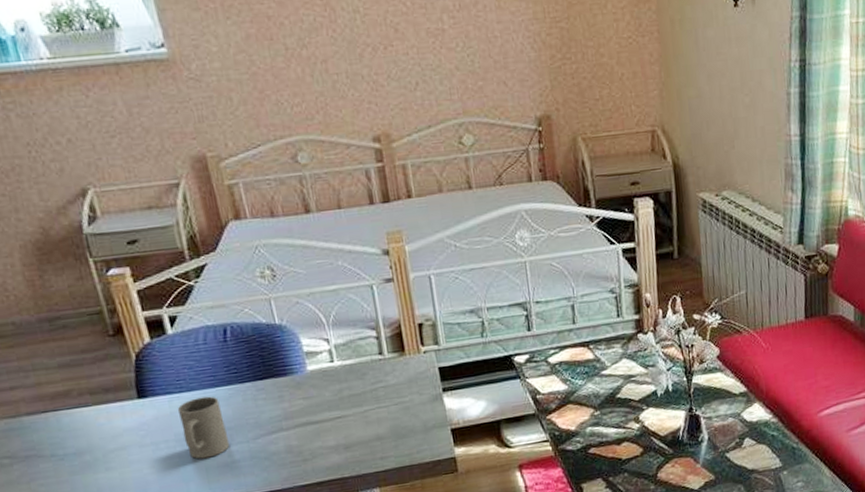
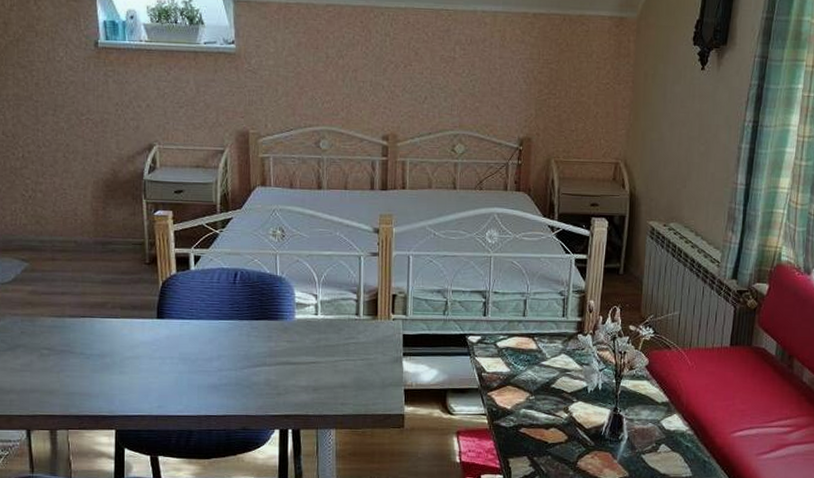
mug: present [177,396,230,460] -> none [185,326,221,378]

